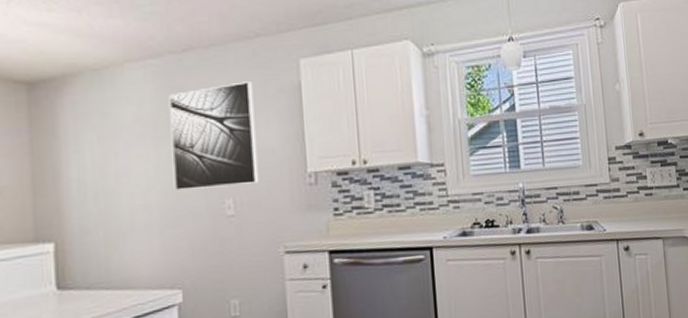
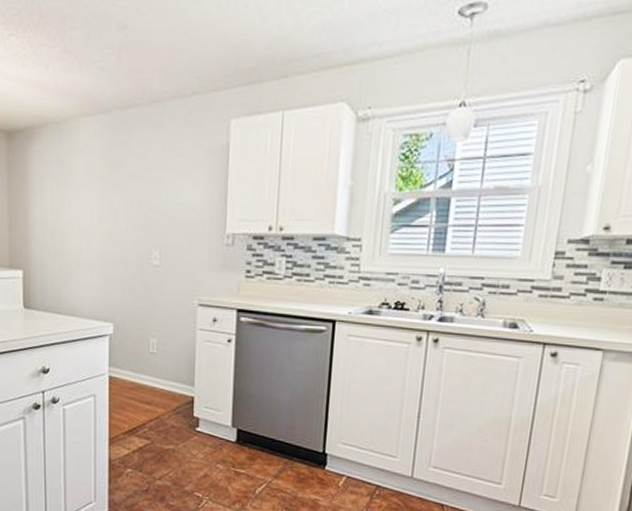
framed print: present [168,82,259,190] -> none [112,140,185,239]

